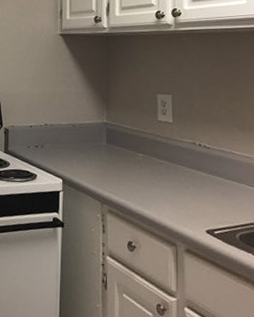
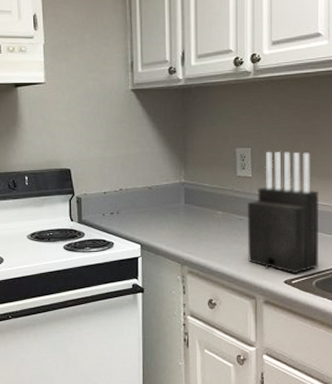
knife block: none [168,100,242,225] -> present [247,152,320,274]

